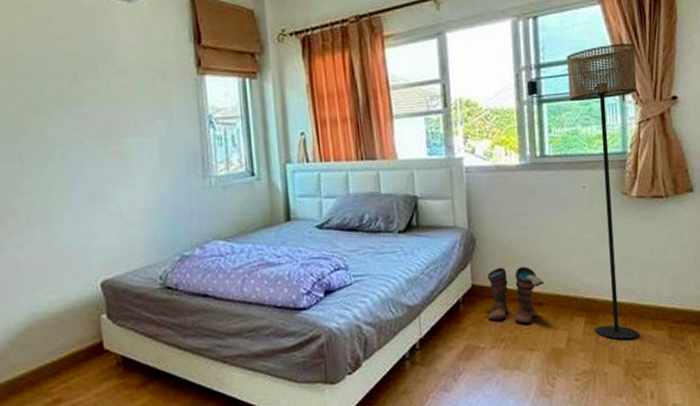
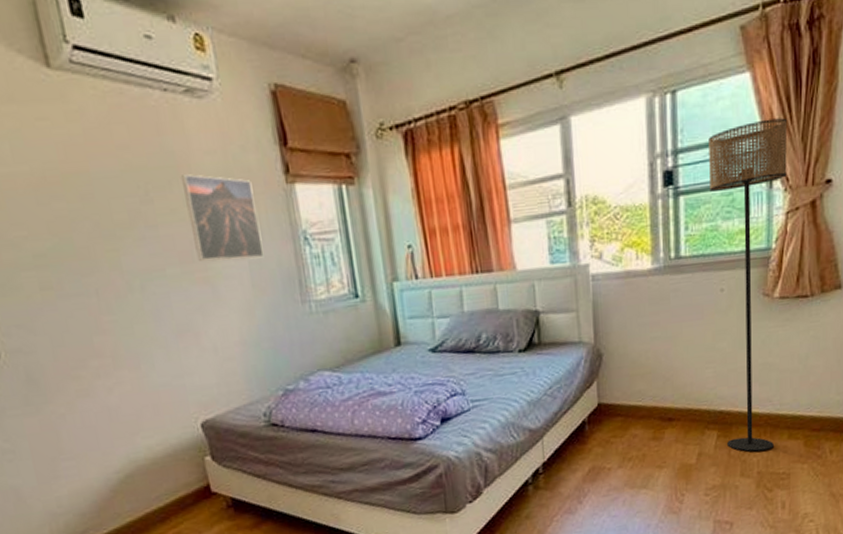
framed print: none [106,63,173,137] -> present [180,174,264,262]
boots: present [487,266,544,324] -> none [615,380,676,442]

